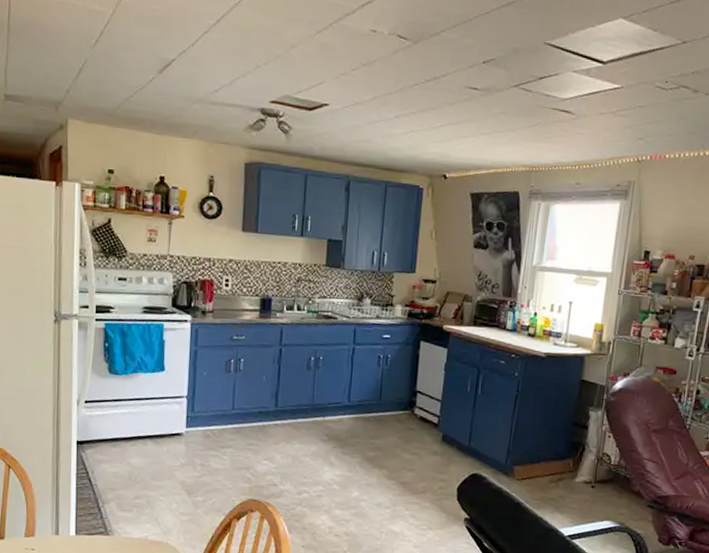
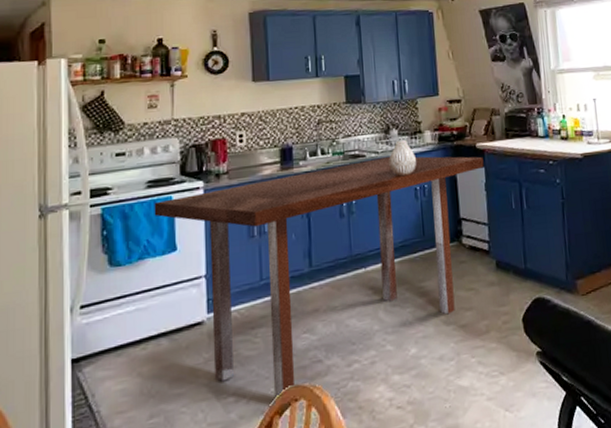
dining table: none [147,322,448,506] -> present [154,156,484,399]
vase: none [358,309,385,344] -> present [389,139,417,177]

